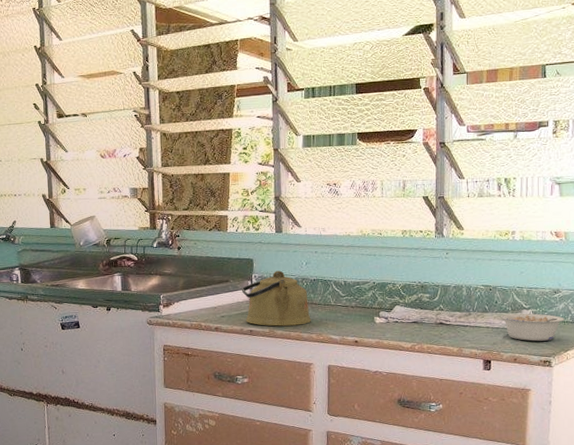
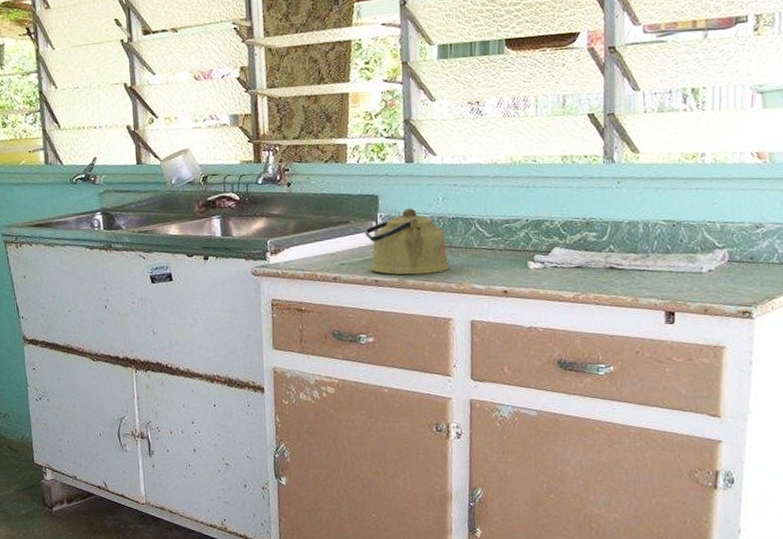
legume: present [500,313,564,341] -> none [686,253,769,288]

